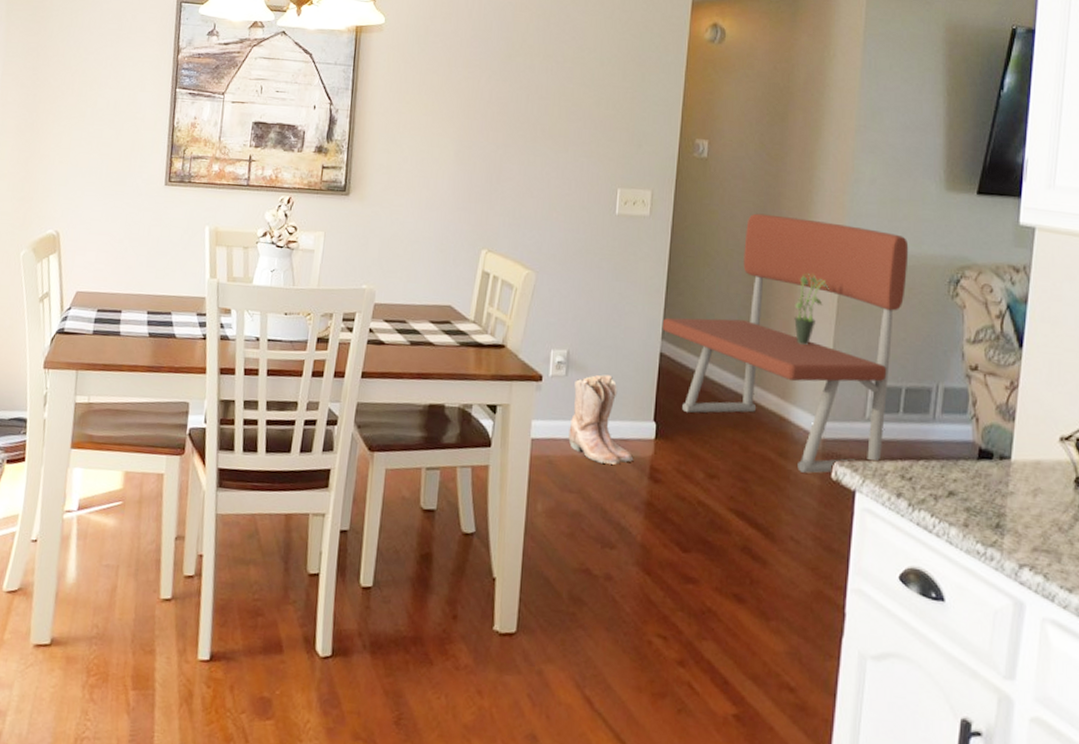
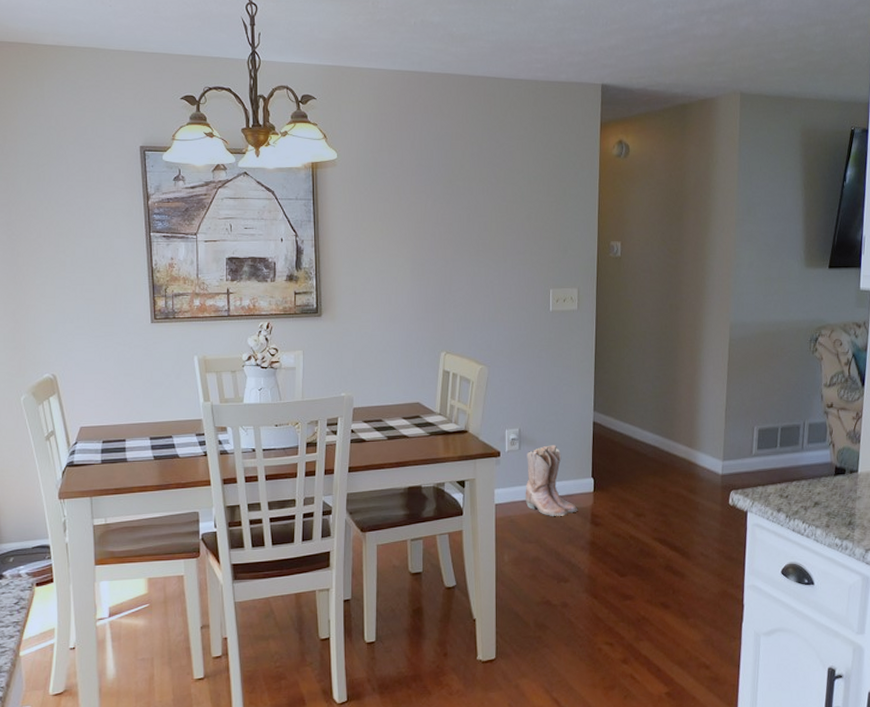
bench: present [662,213,909,474] -> none [593,299,780,503]
potted plant: present [794,272,829,345] -> none [695,344,721,402]

